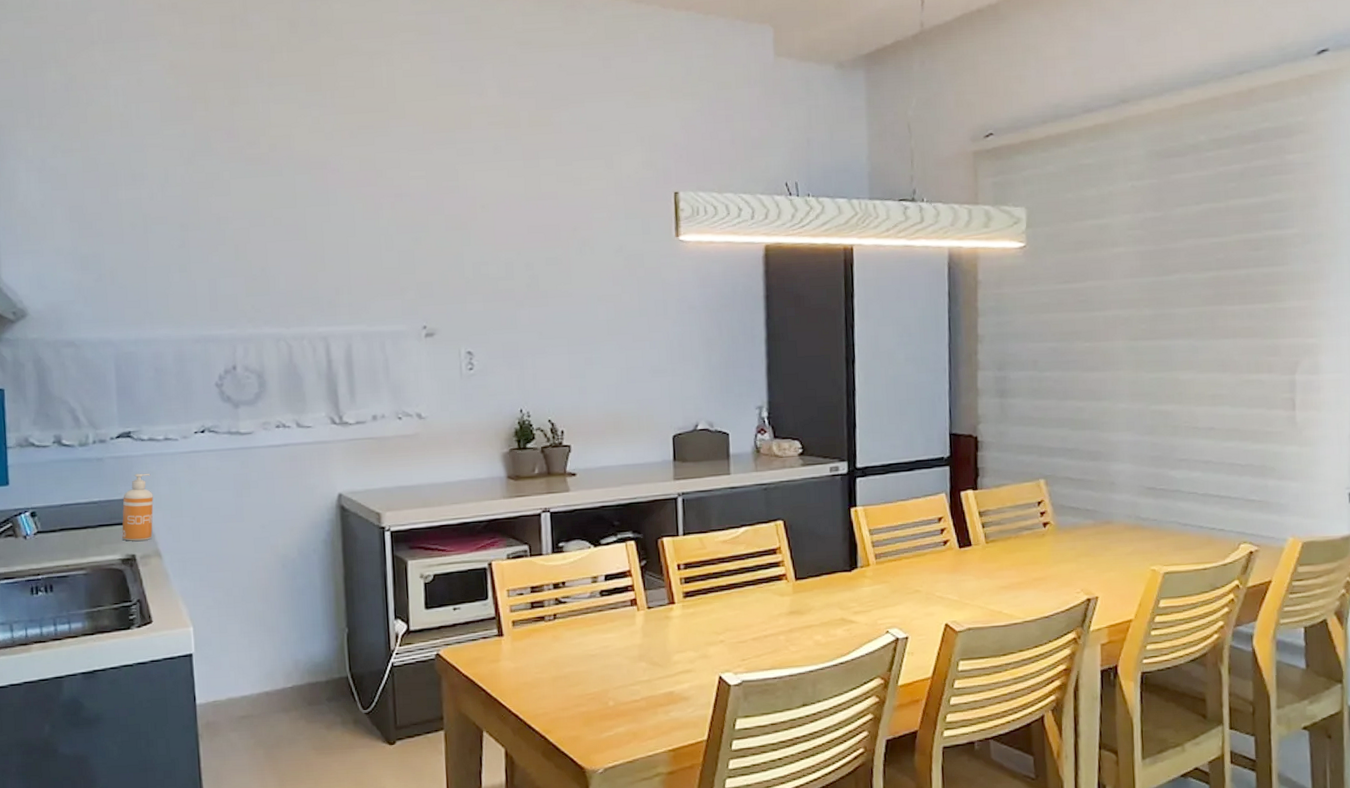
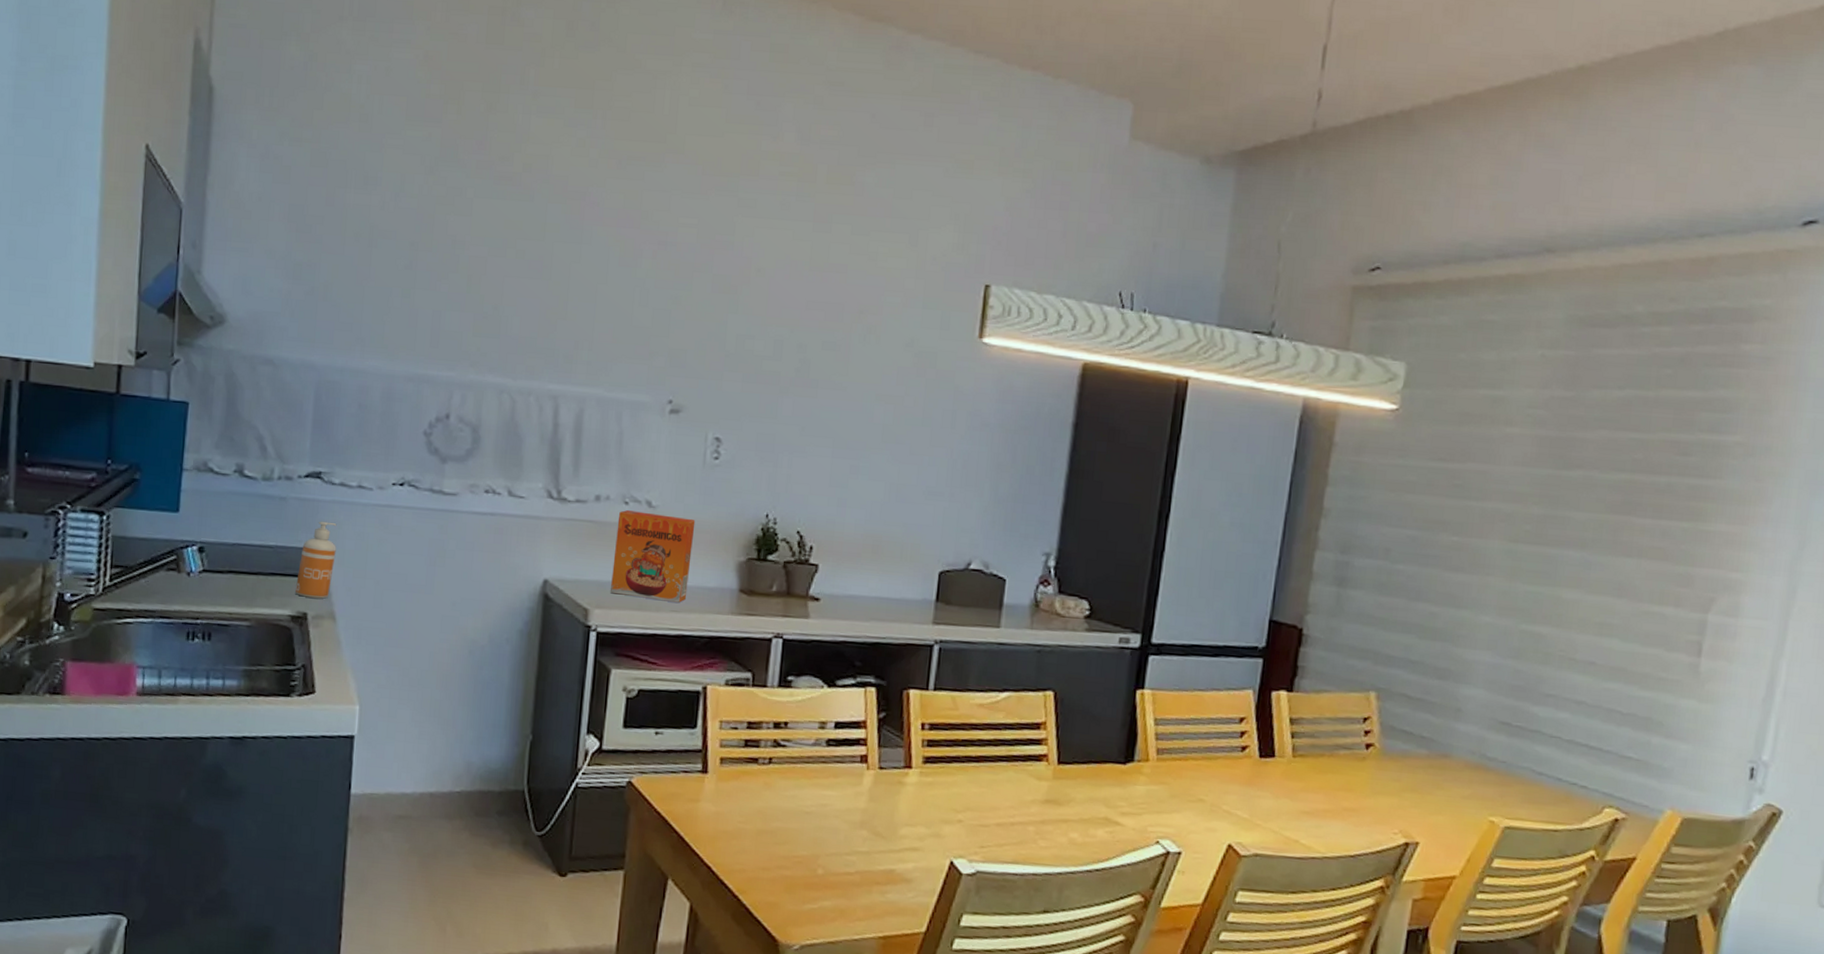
cereal box: none [394,423,463,497] -> present [611,510,696,604]

